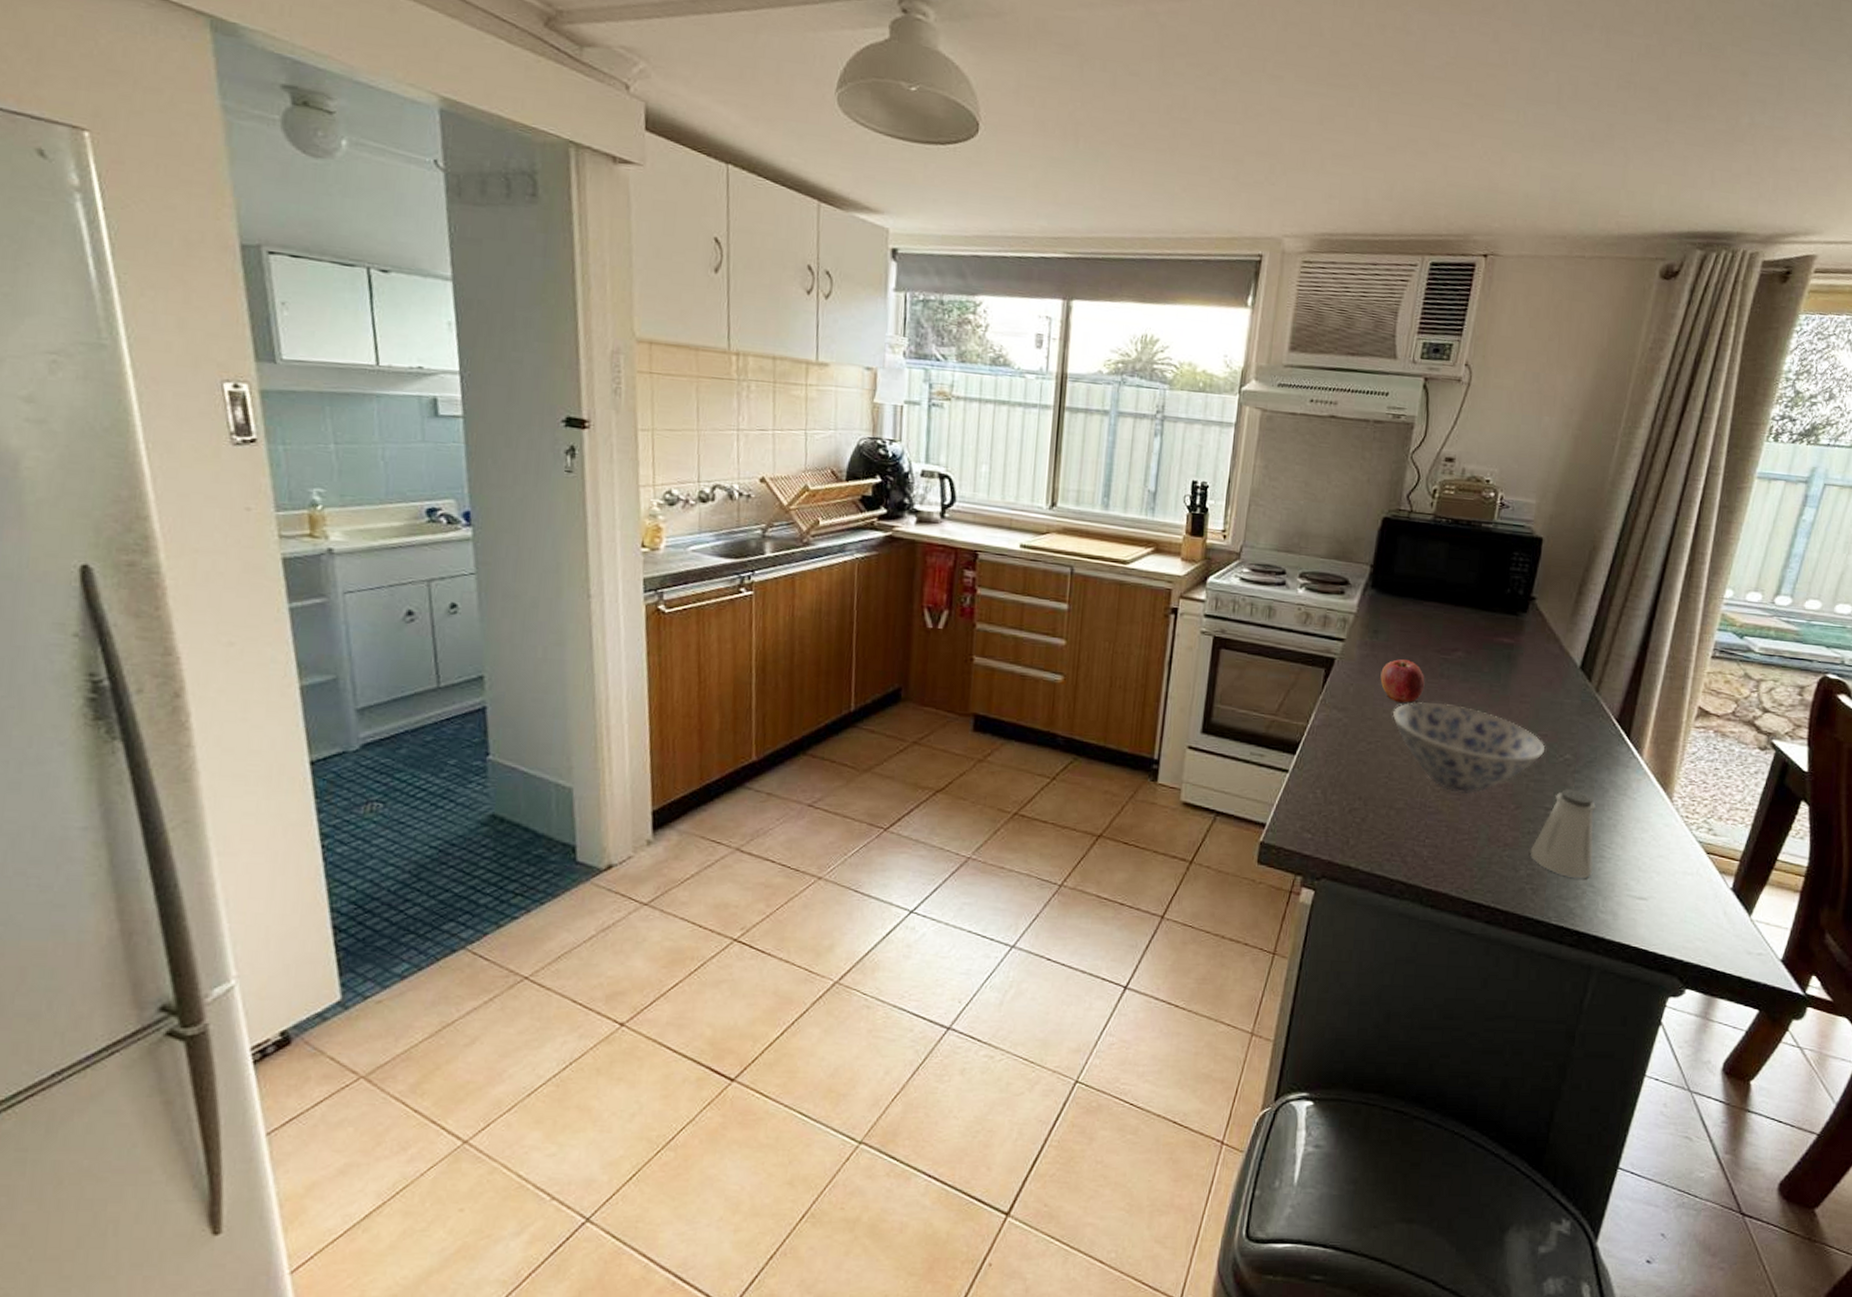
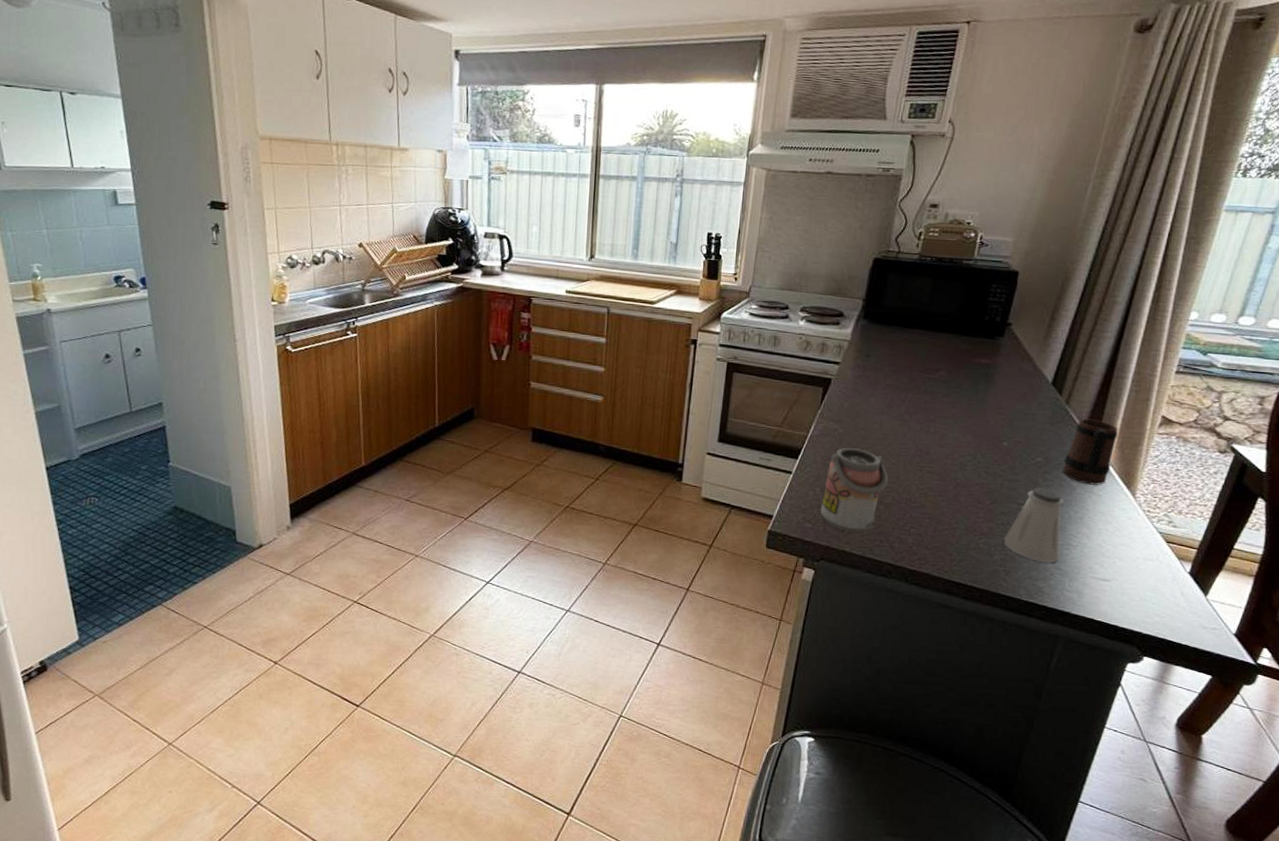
beverage can: none [1321,741,1400,845] -> present [820,448,889,533]
apple: present [1380,659,1425,704] -> none [871,379,911,416]
bowl: present [1392,701,1546,794] -> none [881,414,1019,491]
mug: none [1592,709,1653,787] -> present [1061,418,1118,485]

